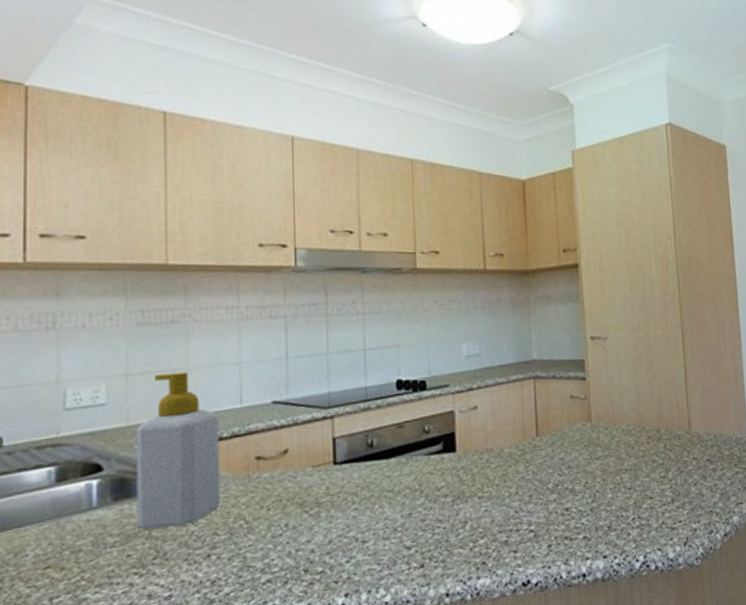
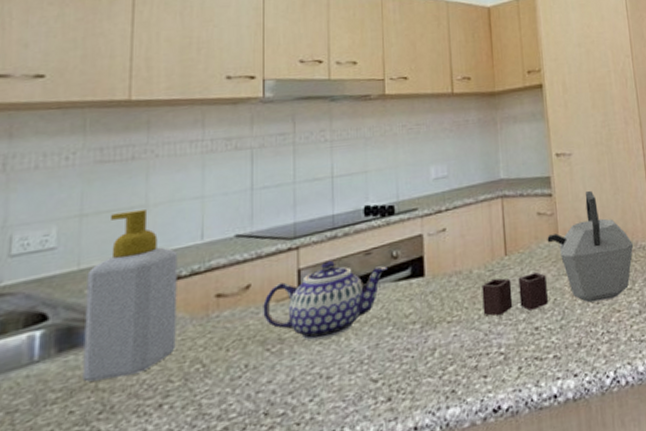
teapot: none [300,431,420,507] -> present [263,260,388,342]
kettle: none [513,377,669,495] -> present [482,191,634,316]

